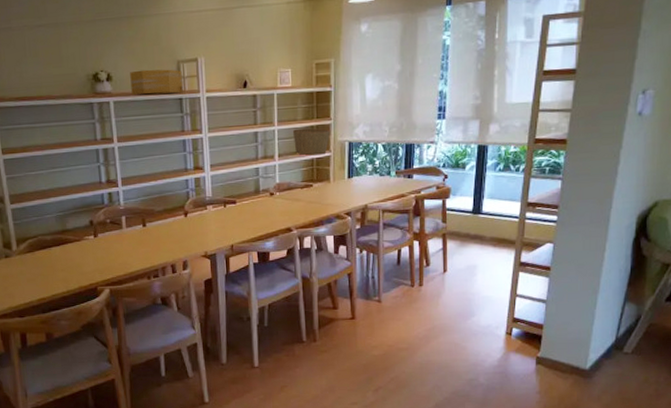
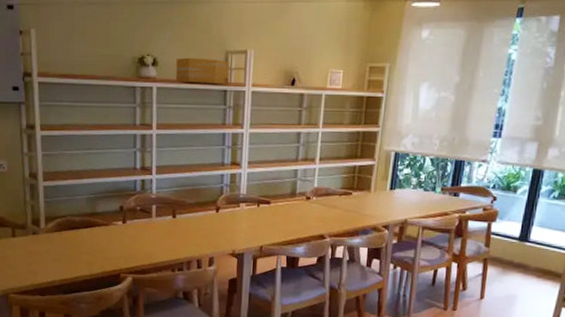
basket: present [292,128,331,155] -> none [337,133,378,163]

